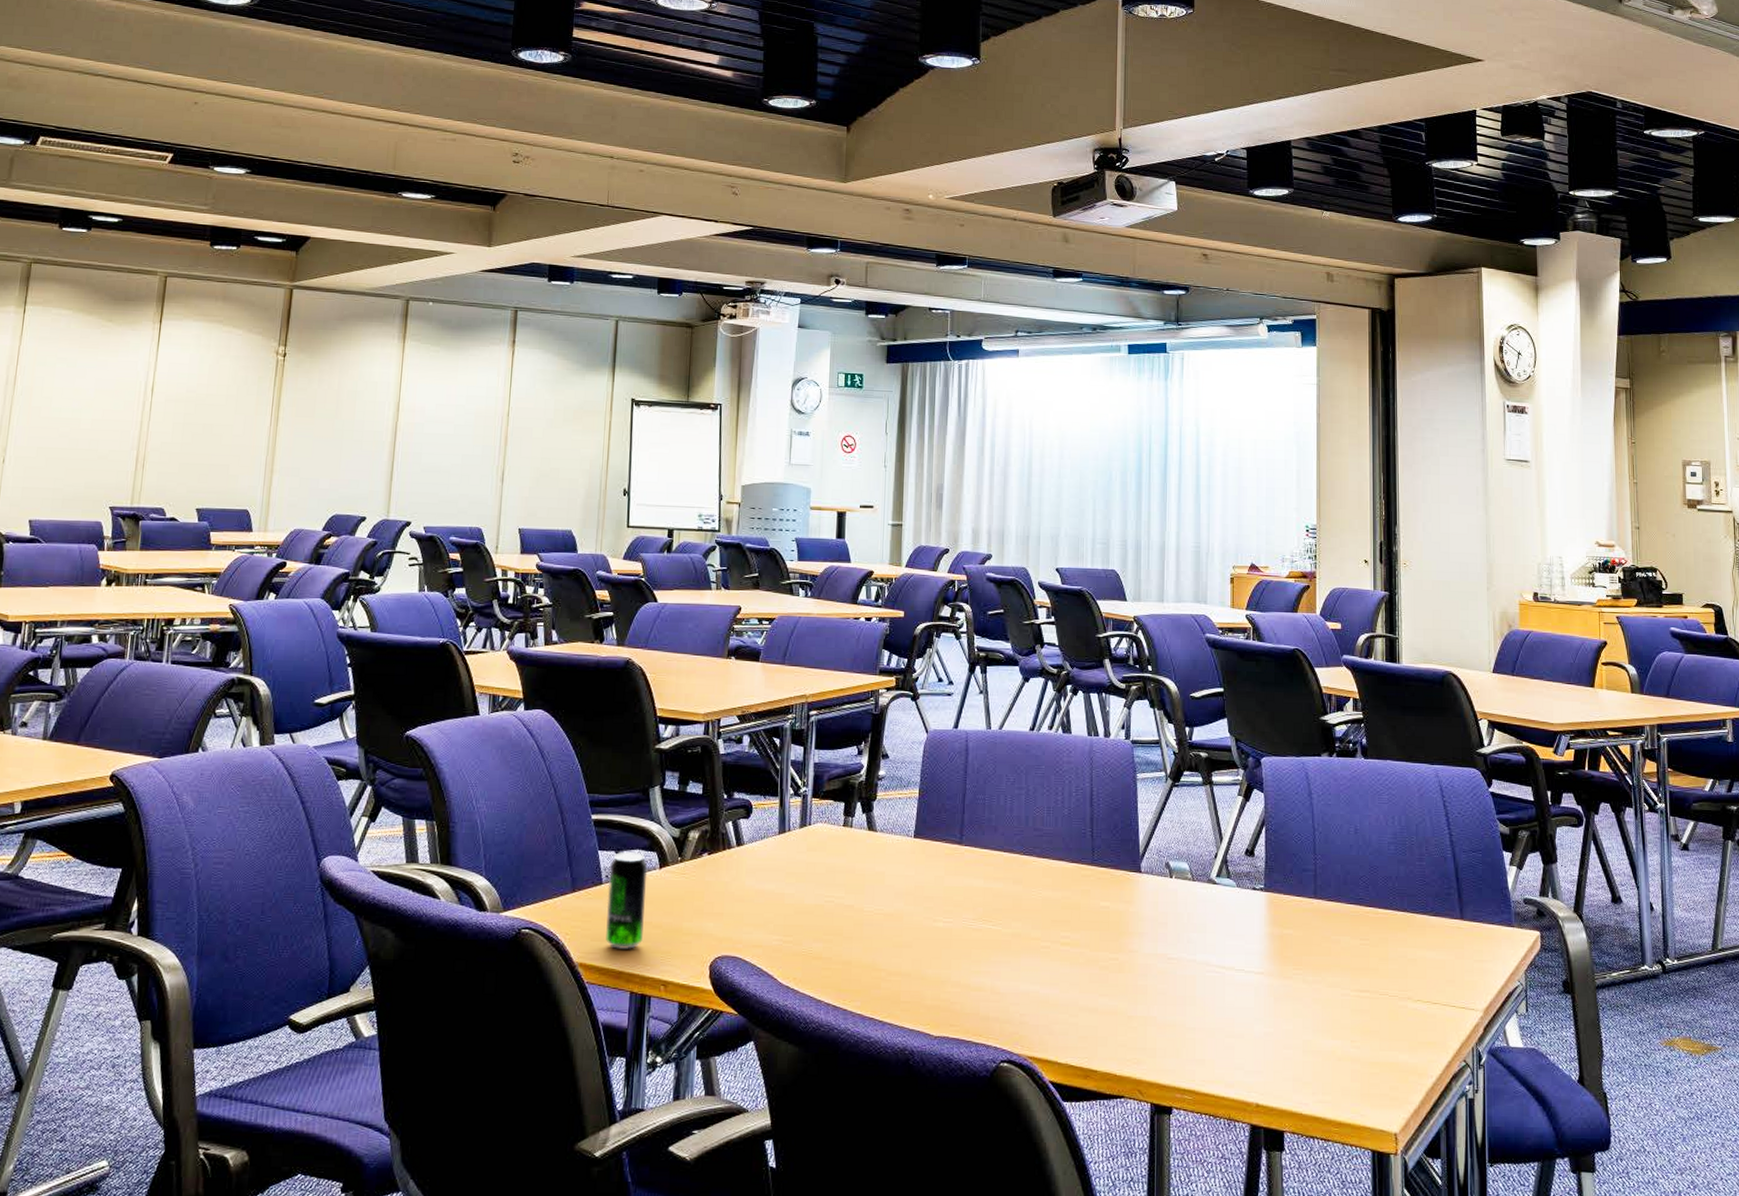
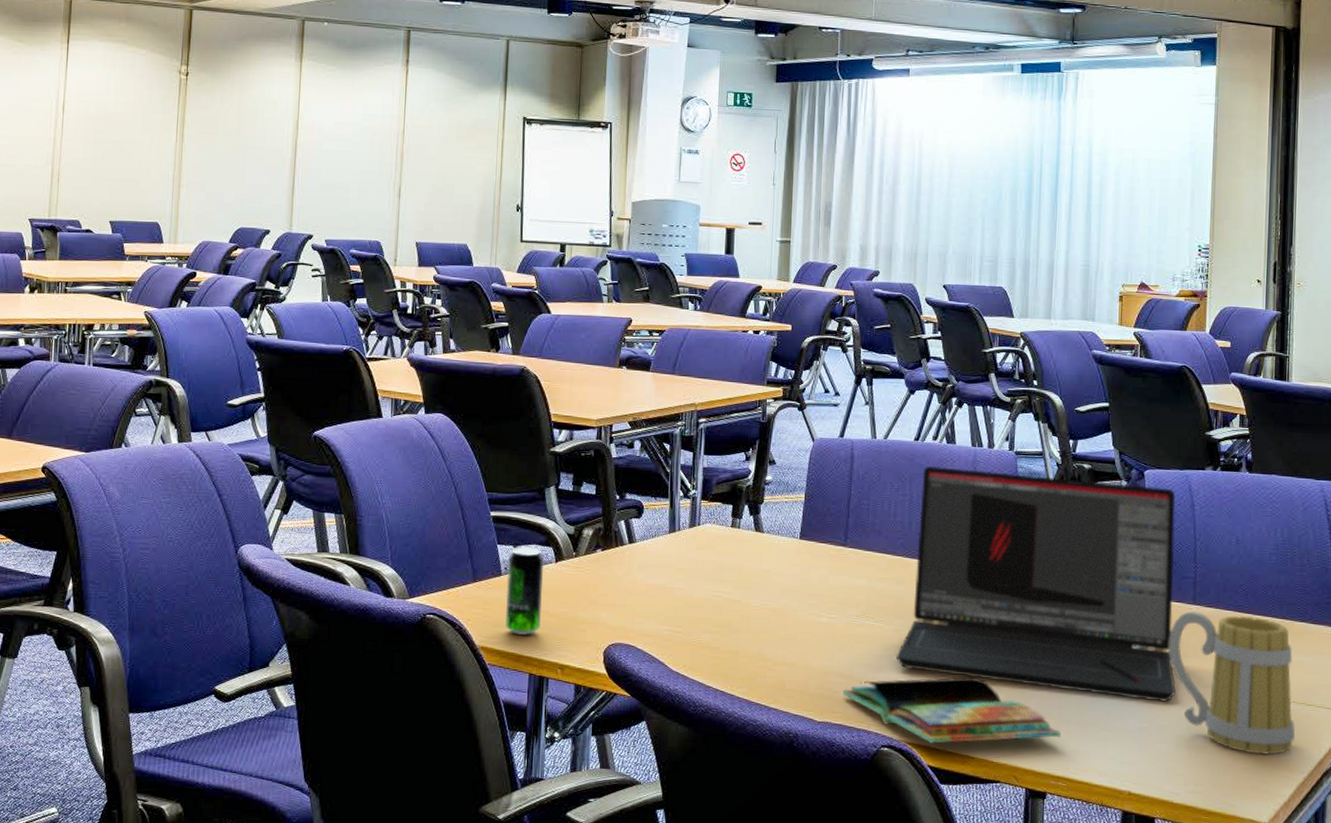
book: none [960,982,1185,1057] -> present [843,676,1060,744]
laptop: none [1014,757,1300,1004] -> present [896,465,1176,702]
mug: none [1292,906,1422,1058] -> present [1168,611,1296,755]

